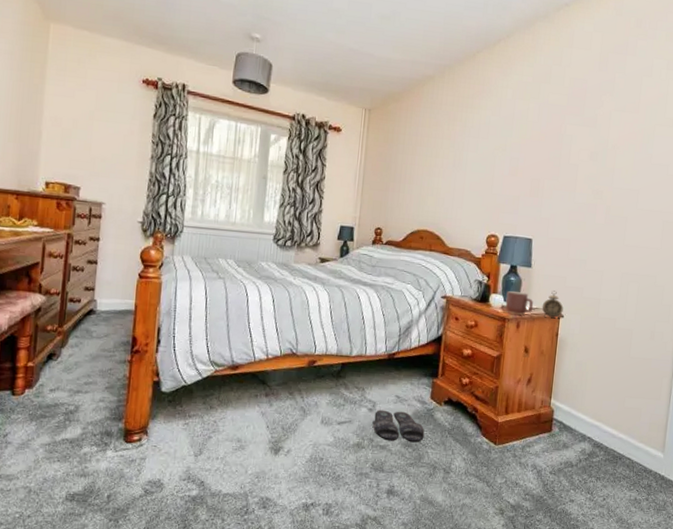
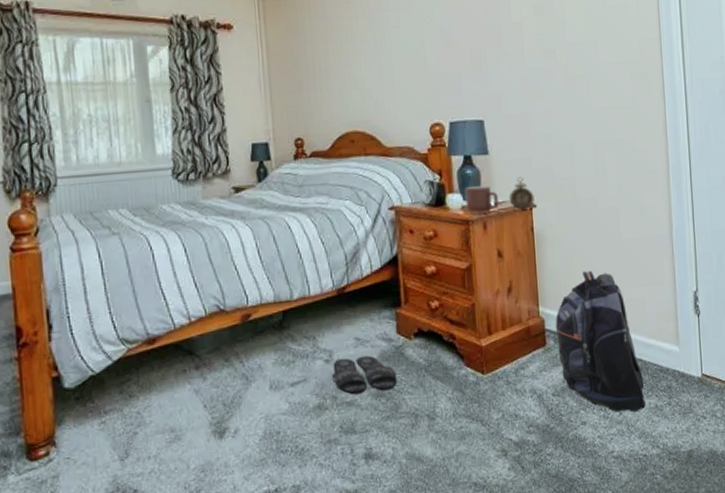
backpack: none [560,377,629,500] -> present [555,270,646,412]

